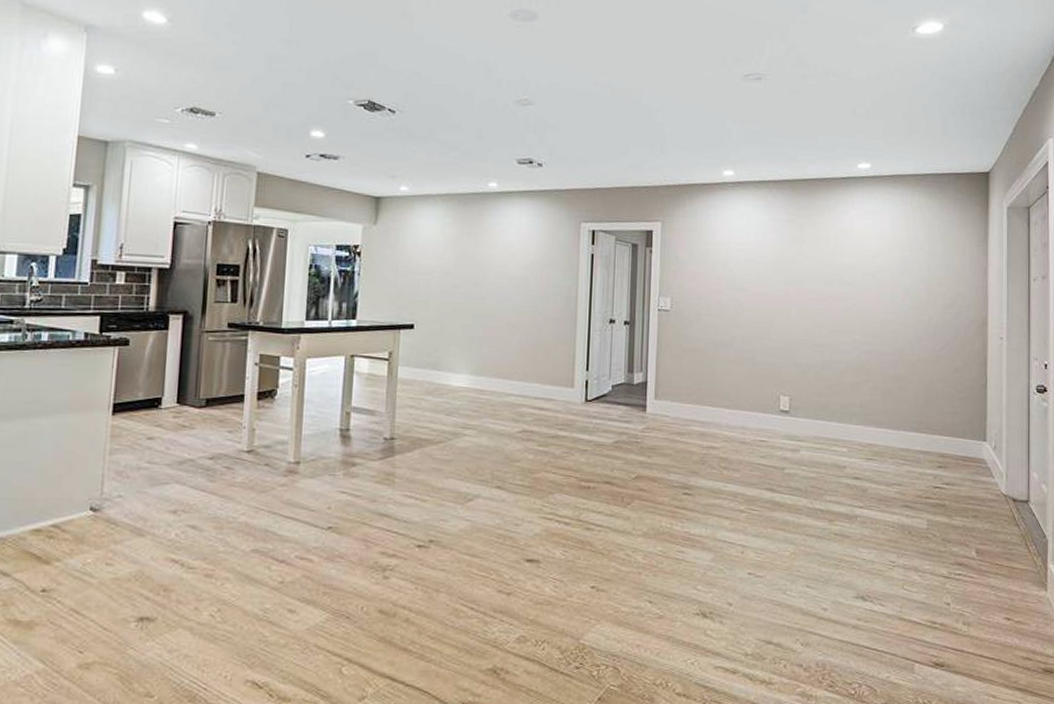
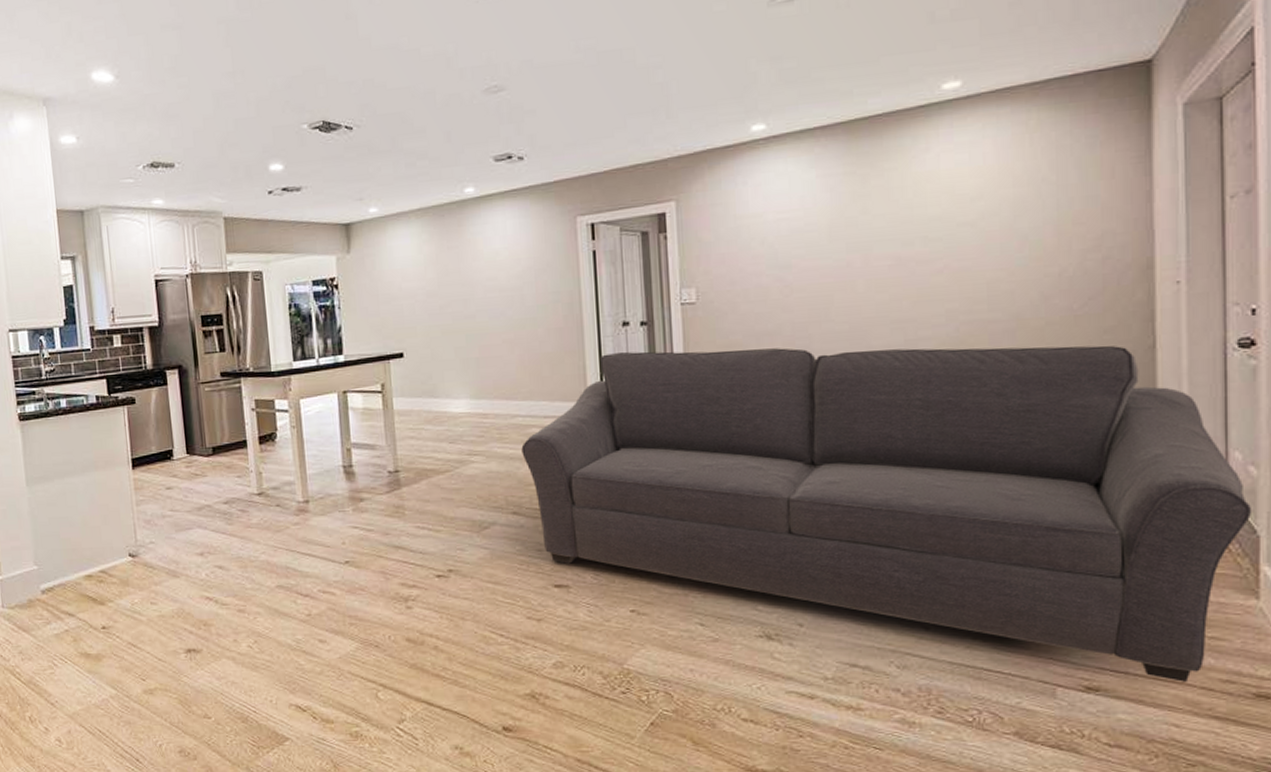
sofa: none [511,346,1044,659] -> present [521,345,1253,682]

